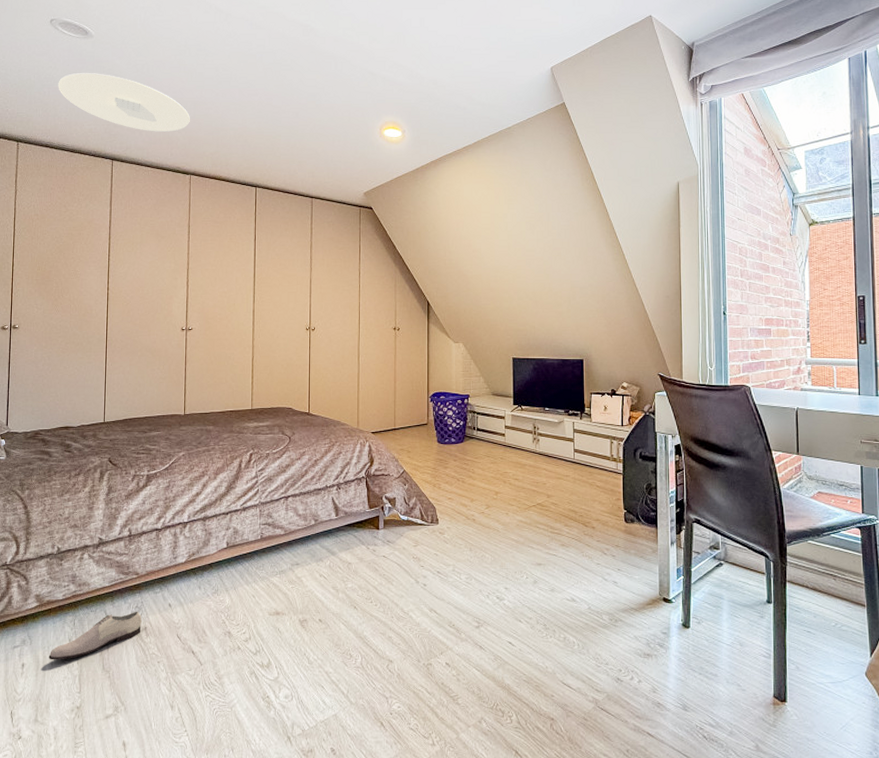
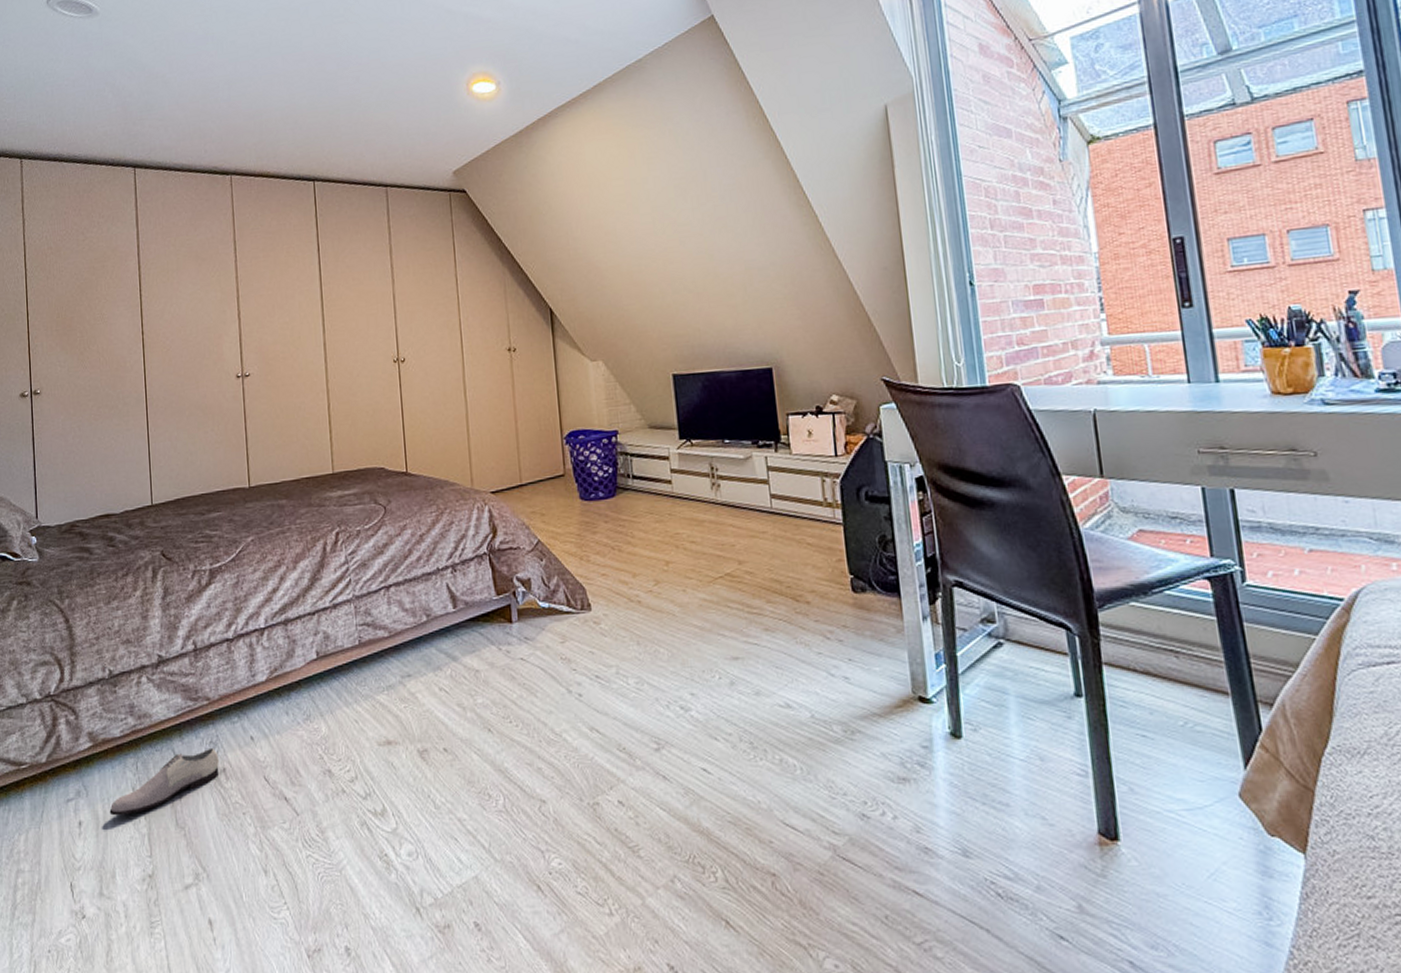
ceiling light: present [58,72,190,132] -> none [62,59,225,126]

